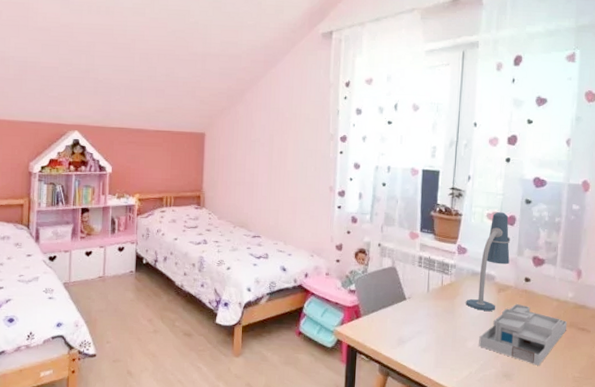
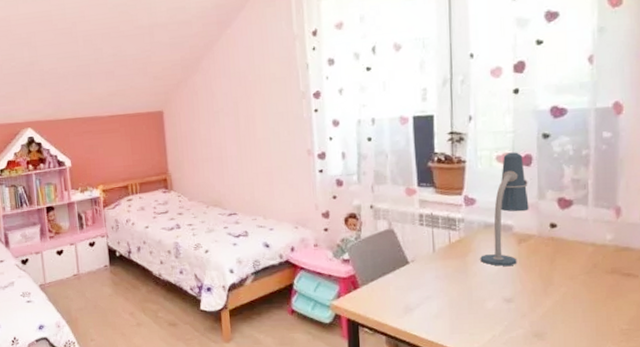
desk organizer: present [479,303,568,366] -> none [500,253,608,321]

